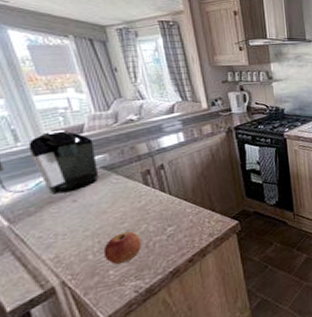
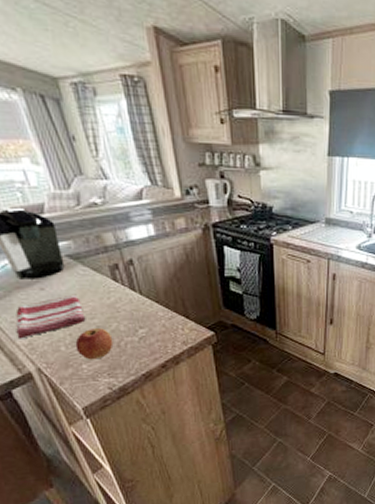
dish towel: none [43,202,116,254] -> present [16,294,86,339]

